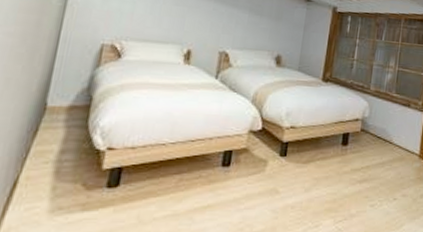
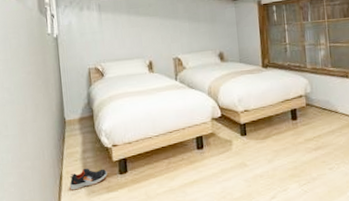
shoe: none [24,174,90,204] -> present [69,168,107,191]

